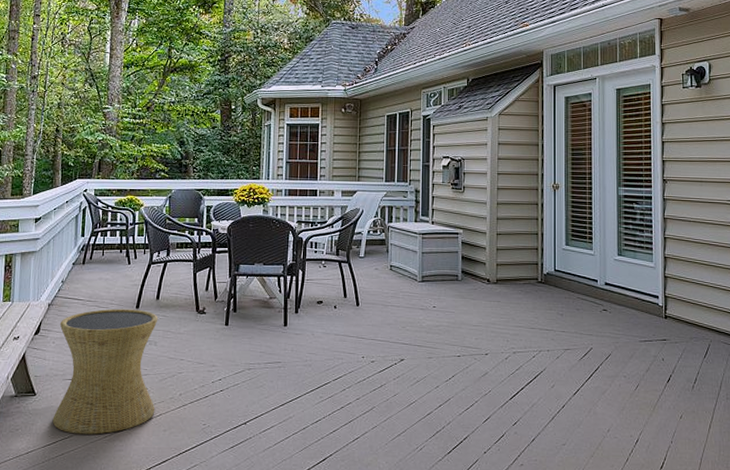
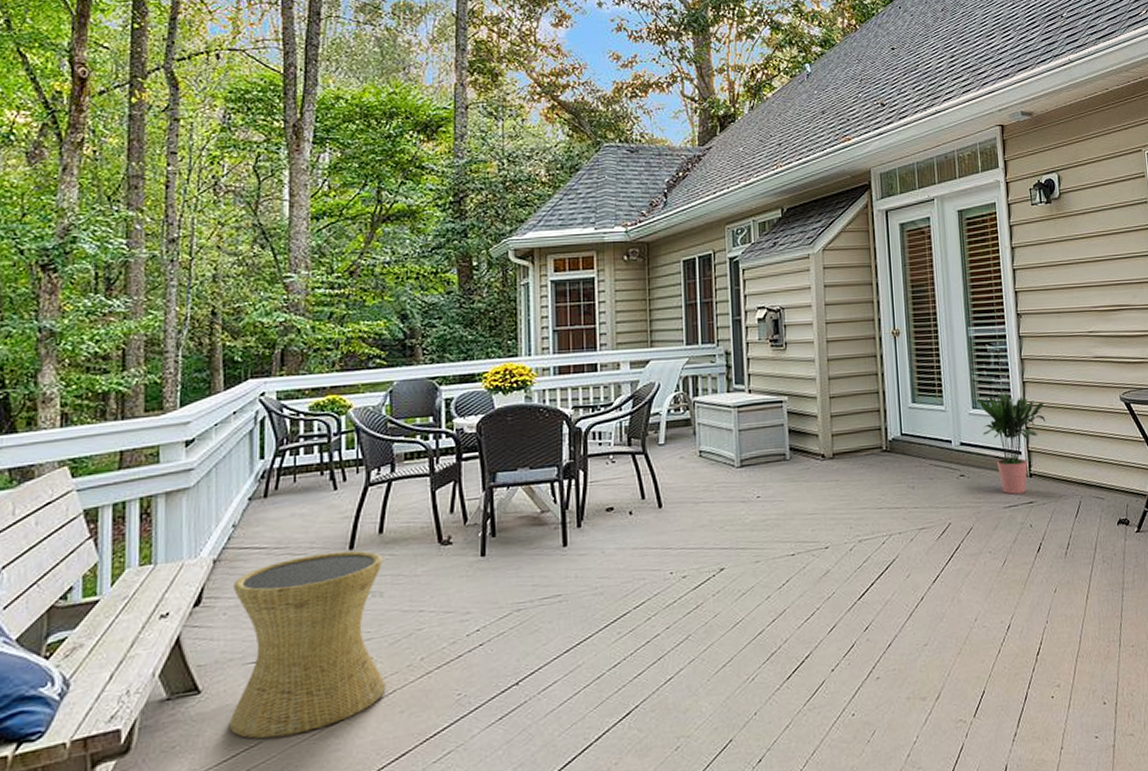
potted plant: none [624,243,683,331] -> present [978,391,1046,495]

